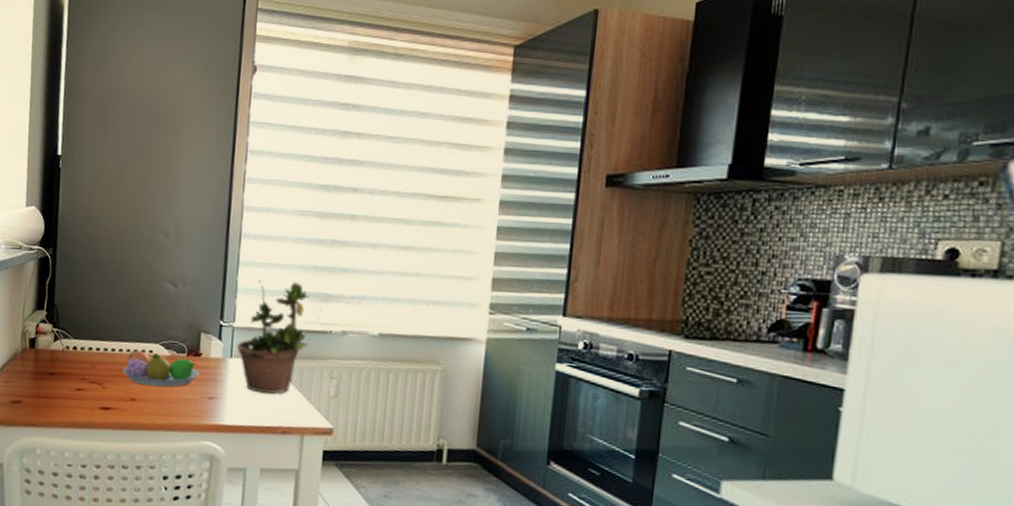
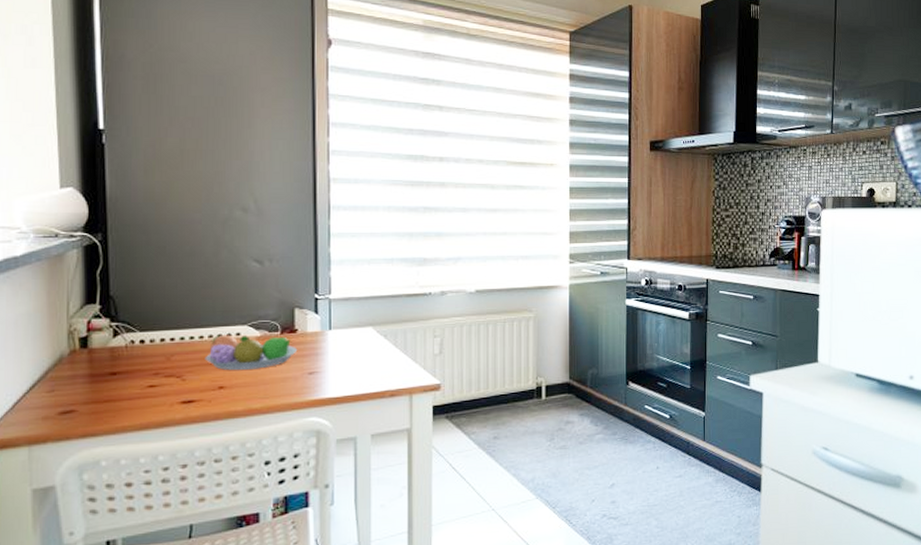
potted plant: present [237,280,310,395] -> none [336,248,409,361]

